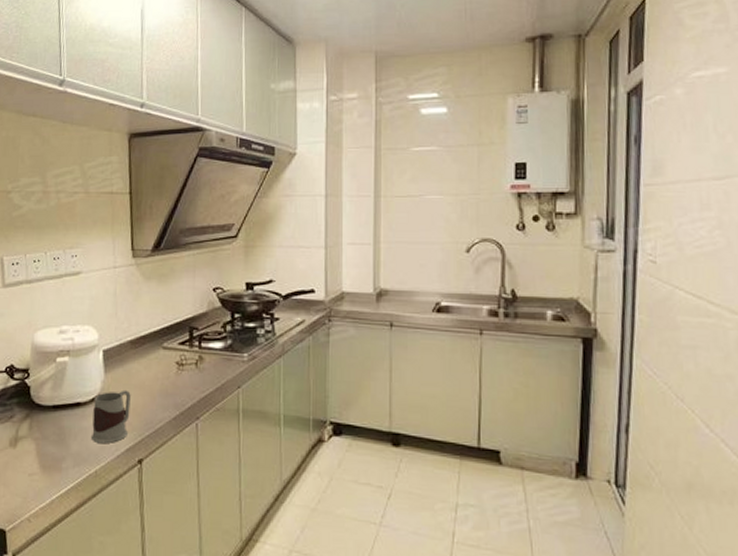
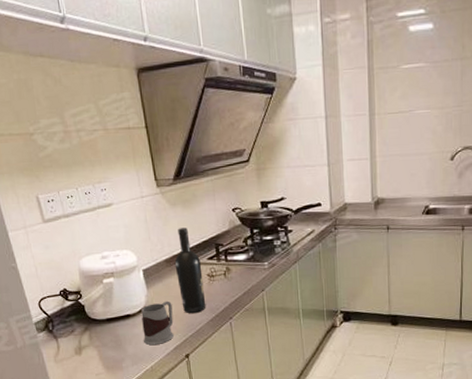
wine bottle: none [140,305,171,408] -> present [174,227,206,313]

